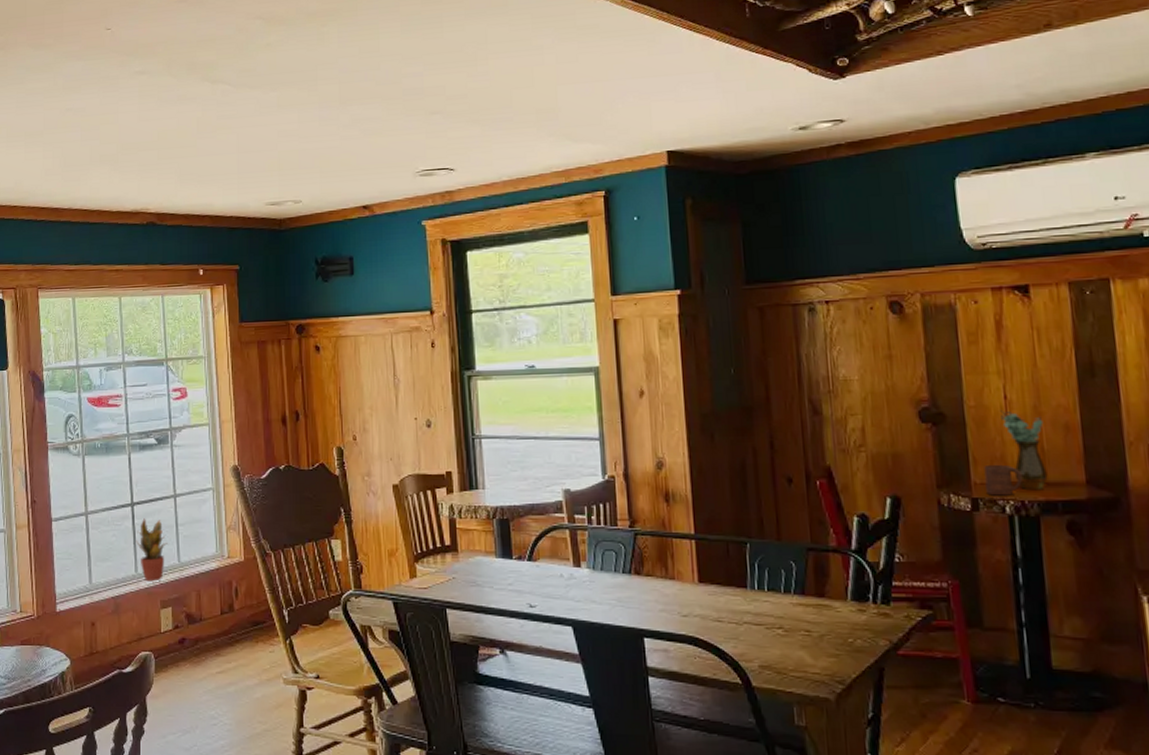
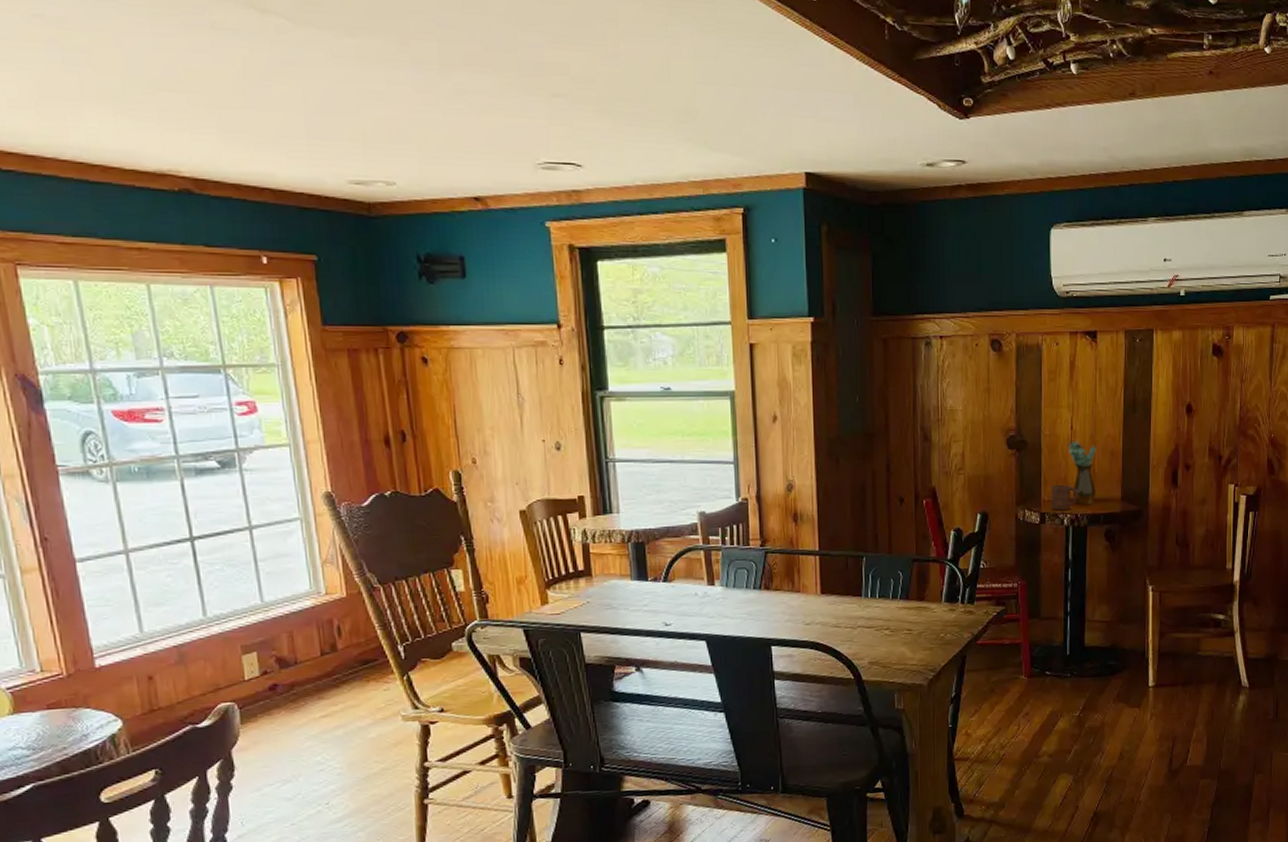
potted plant: present [136,518,168,582] -> none [201,554,245,626]

